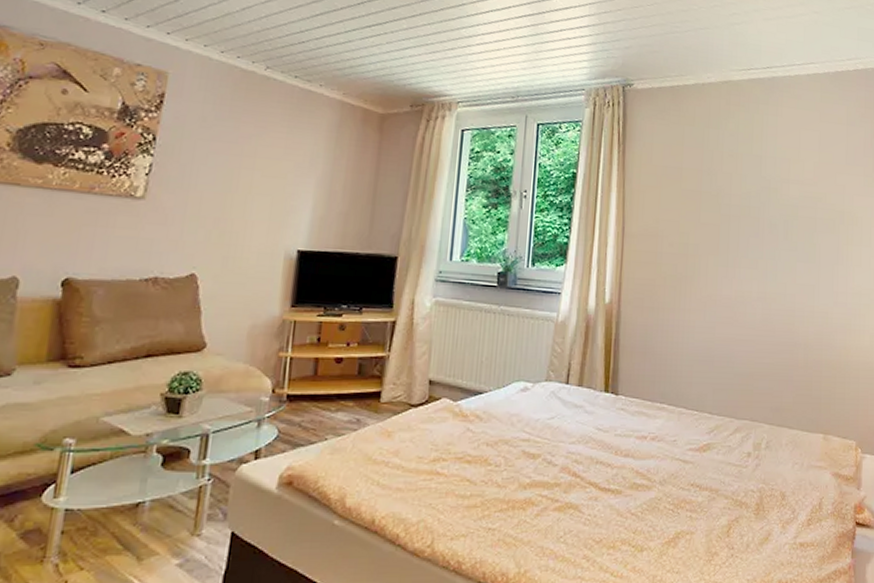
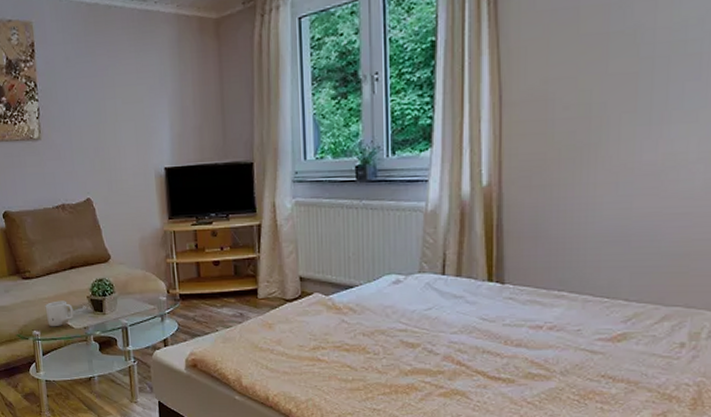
mug: none [91,398,136,434] -> present [45,300,74,327]

